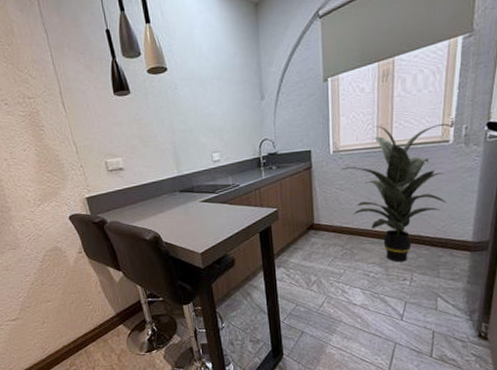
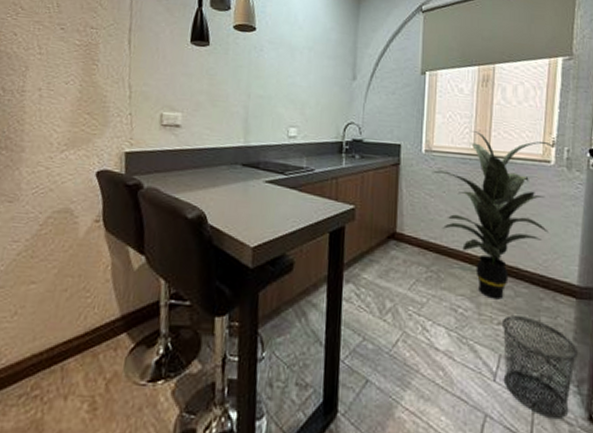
waste bin: none [406,271,472,339] -> present [501,315,579,418]

